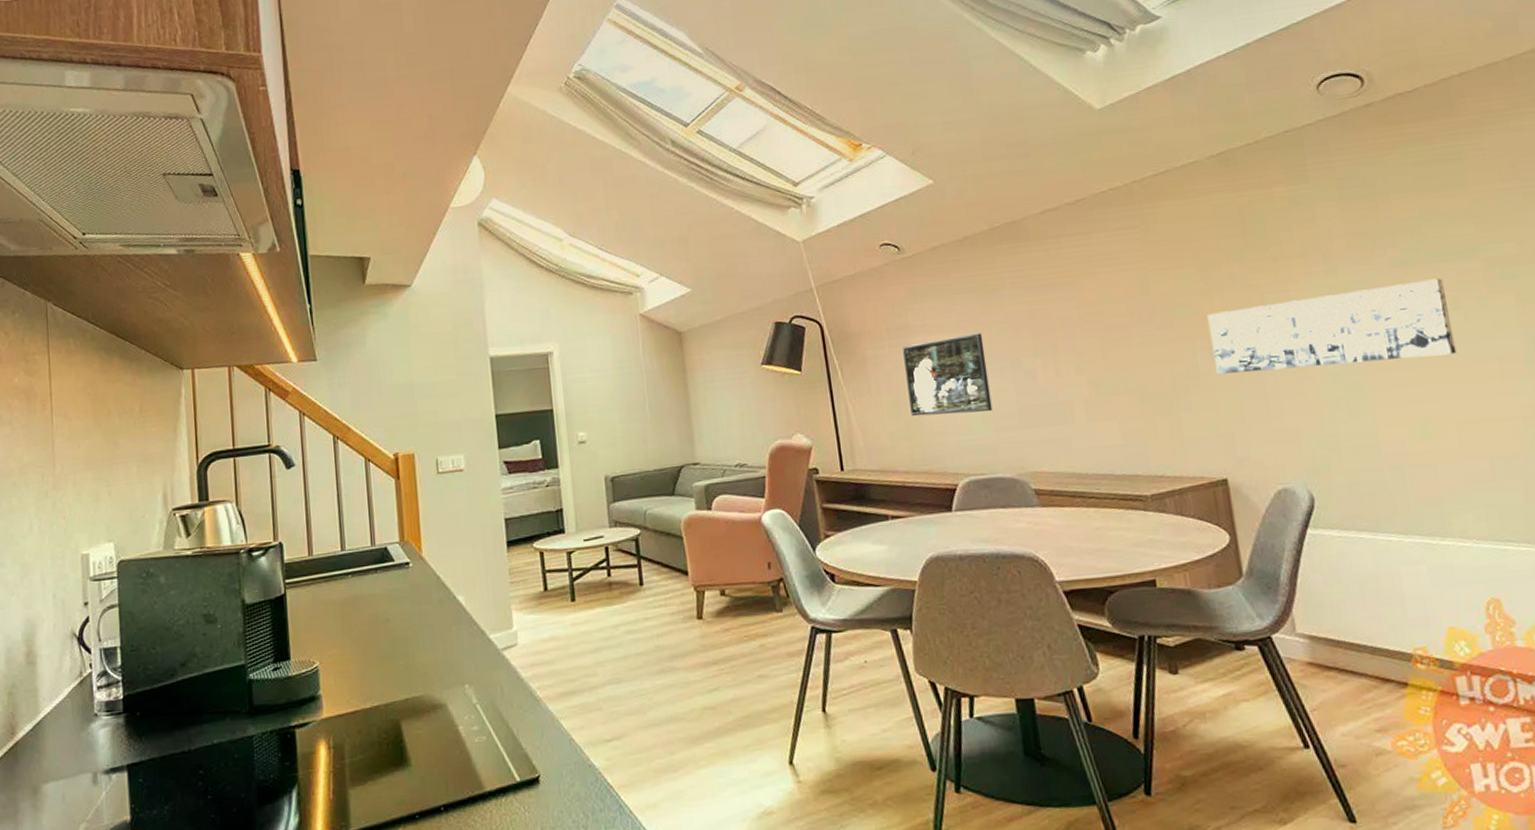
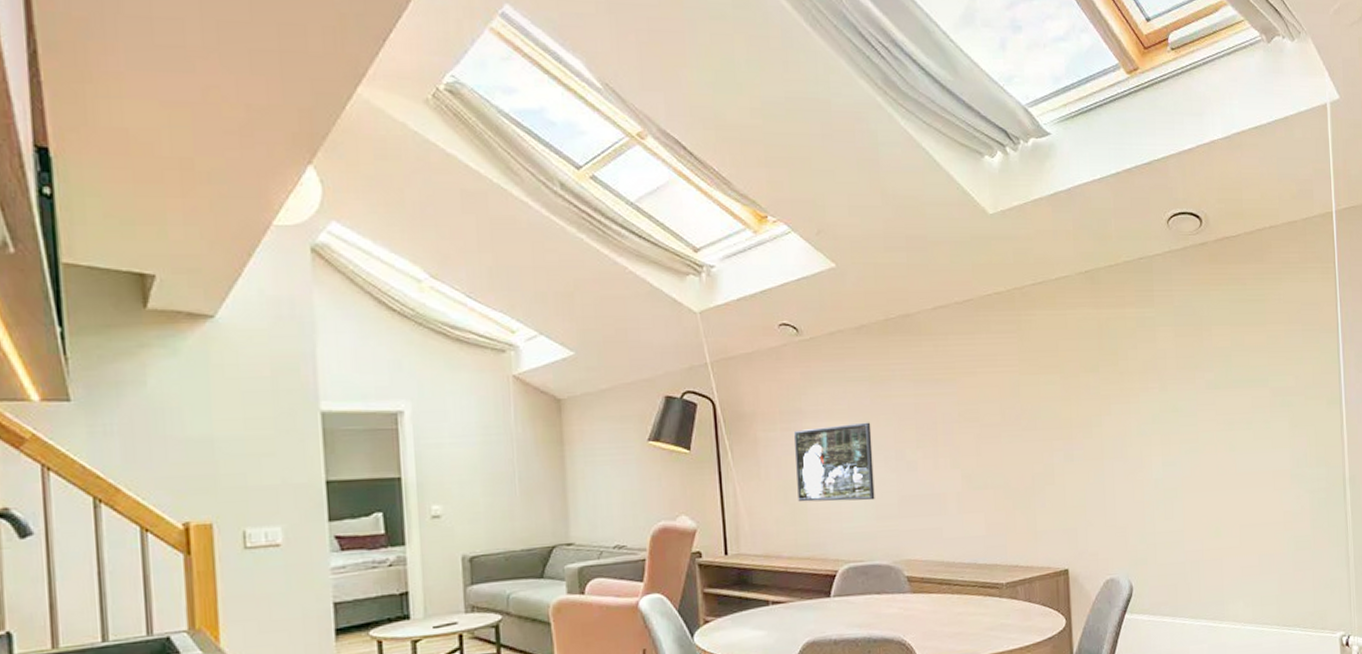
wall art: present [1206,278,1457,374] -> none [1064,401,1245,475]

